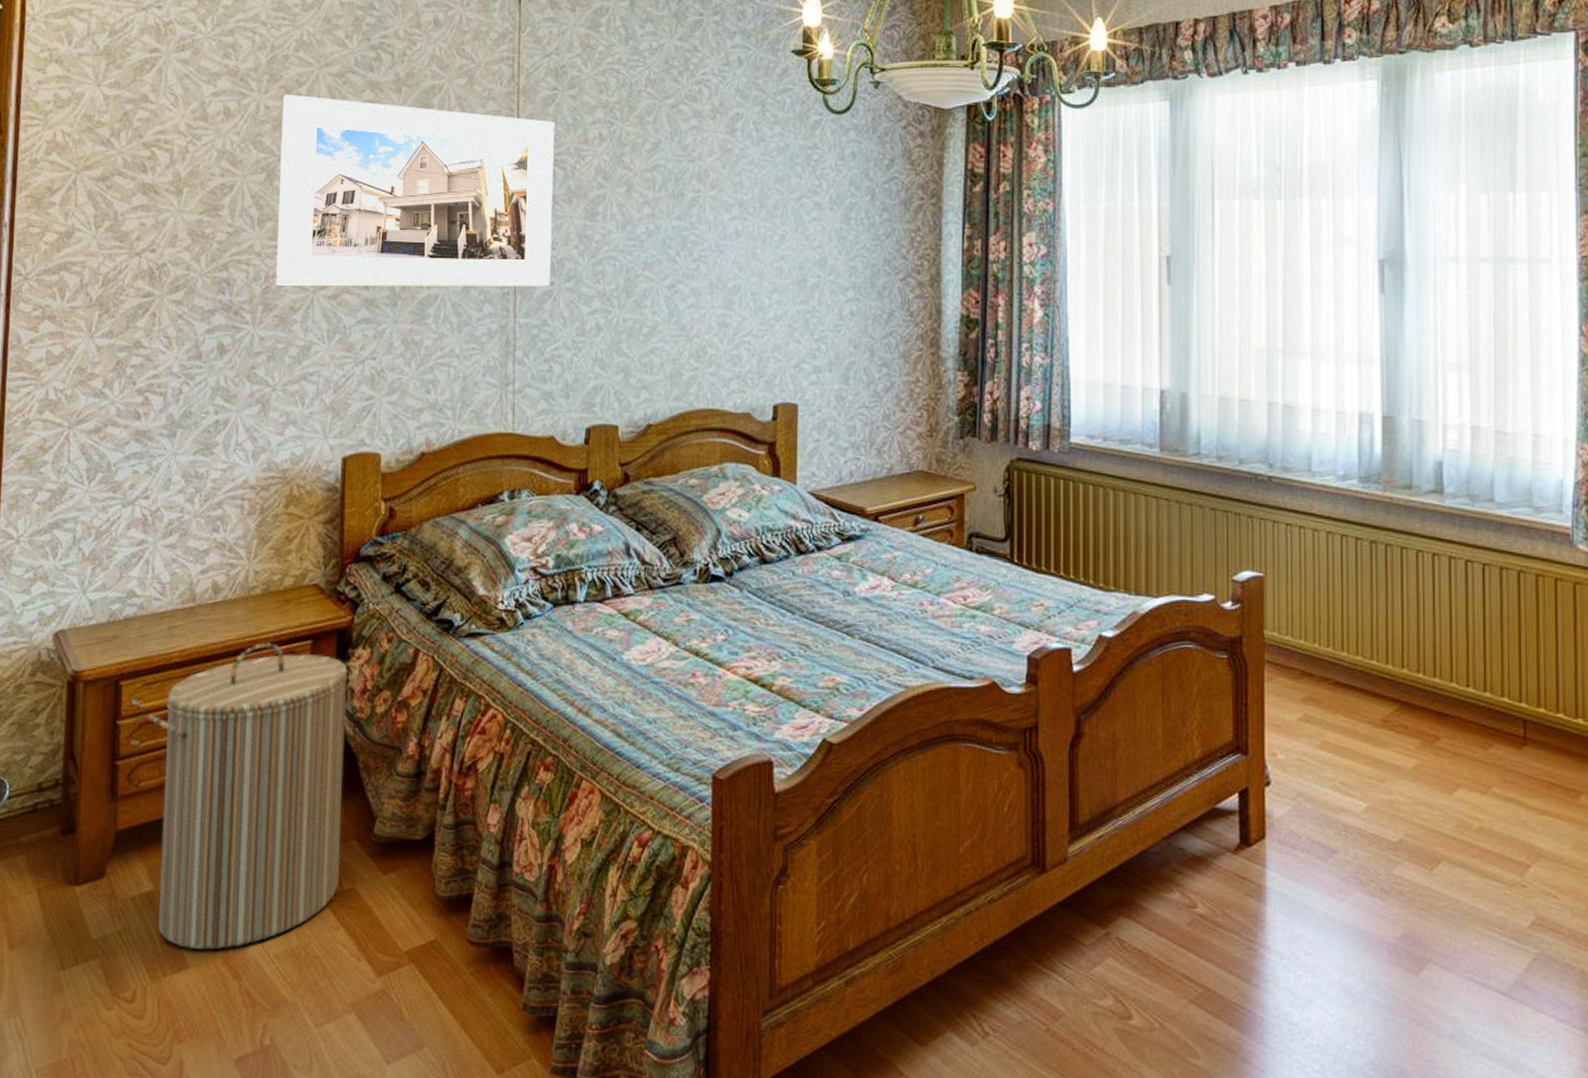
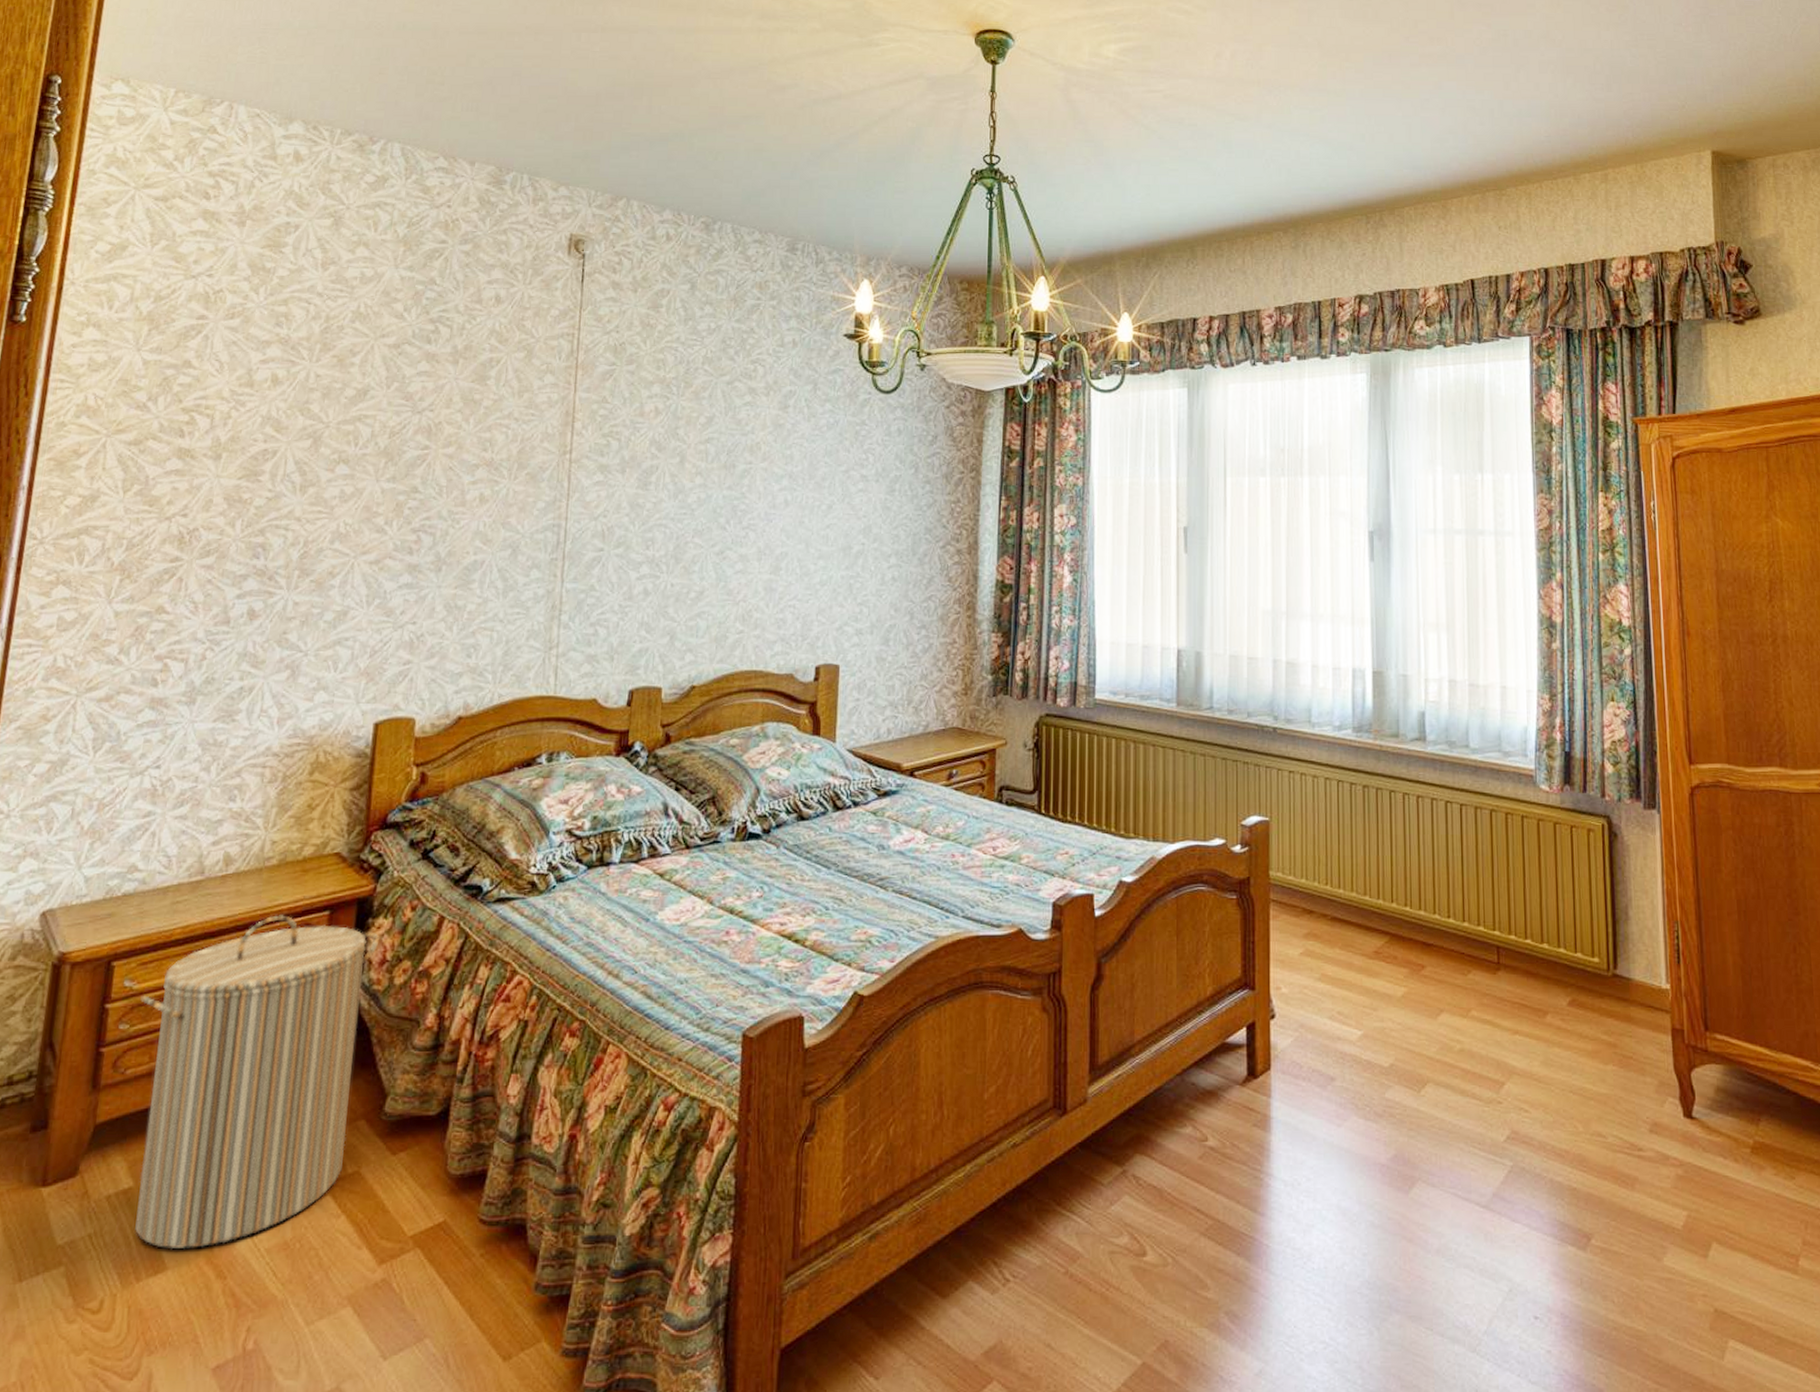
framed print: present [275,94,555,287] -> none [314,363,612,553]

